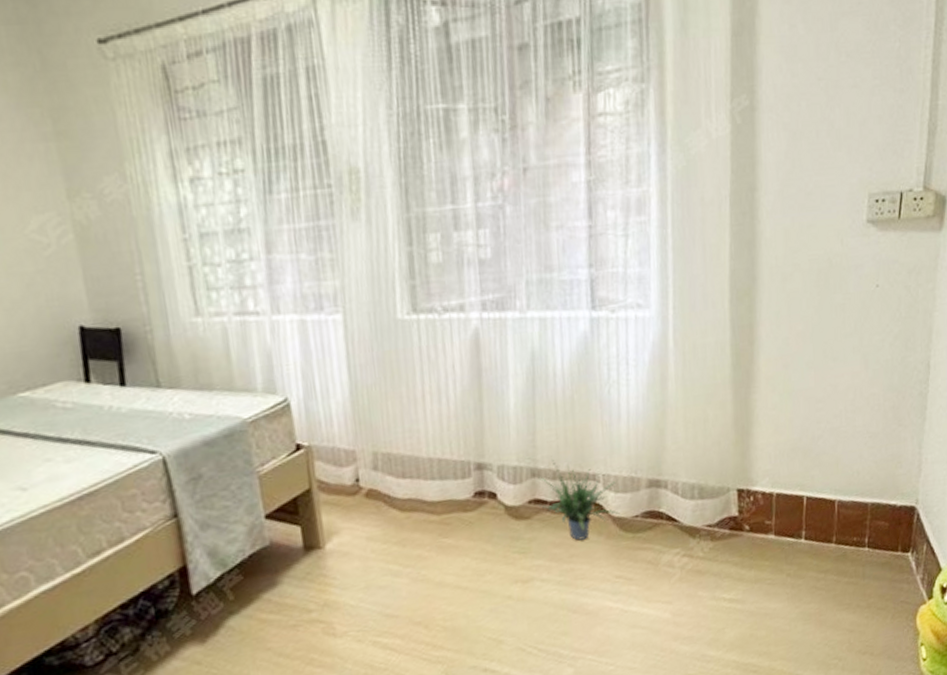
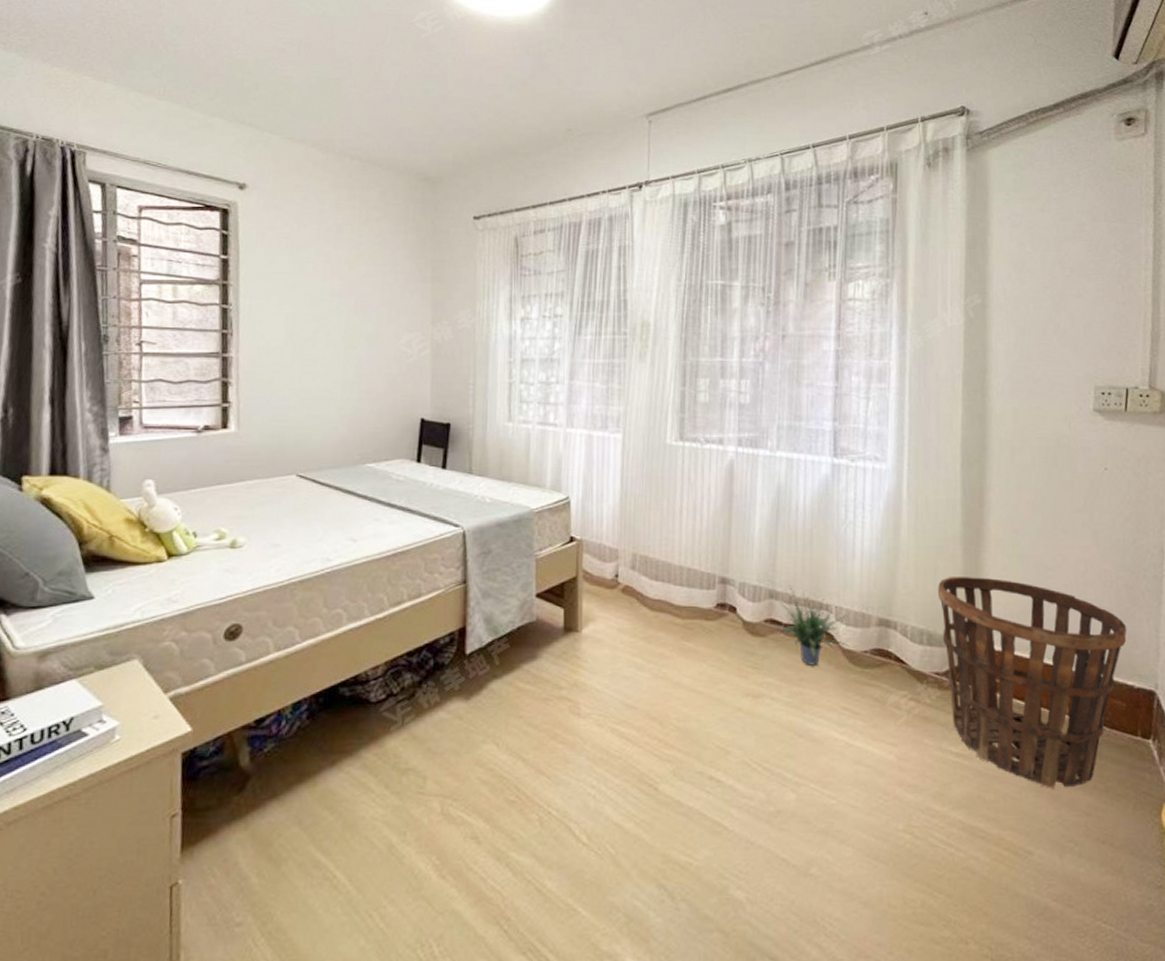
basket: none [707,419,892,615] -> present [937,577,1127,788]

